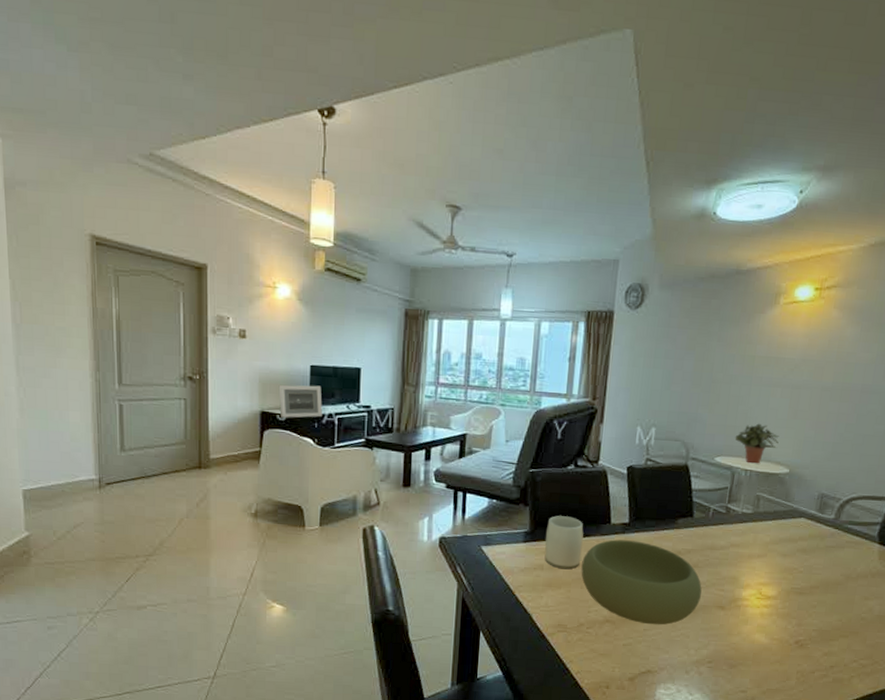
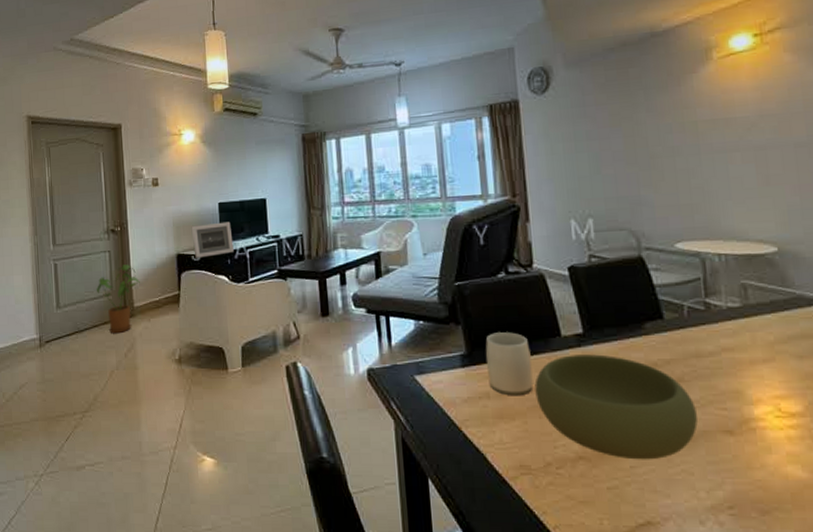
house plant: none [168,415,218,483] -> present [97,264,140,334]
potted plant: present [735,423,779,464] -> none [694,197,754,246]

